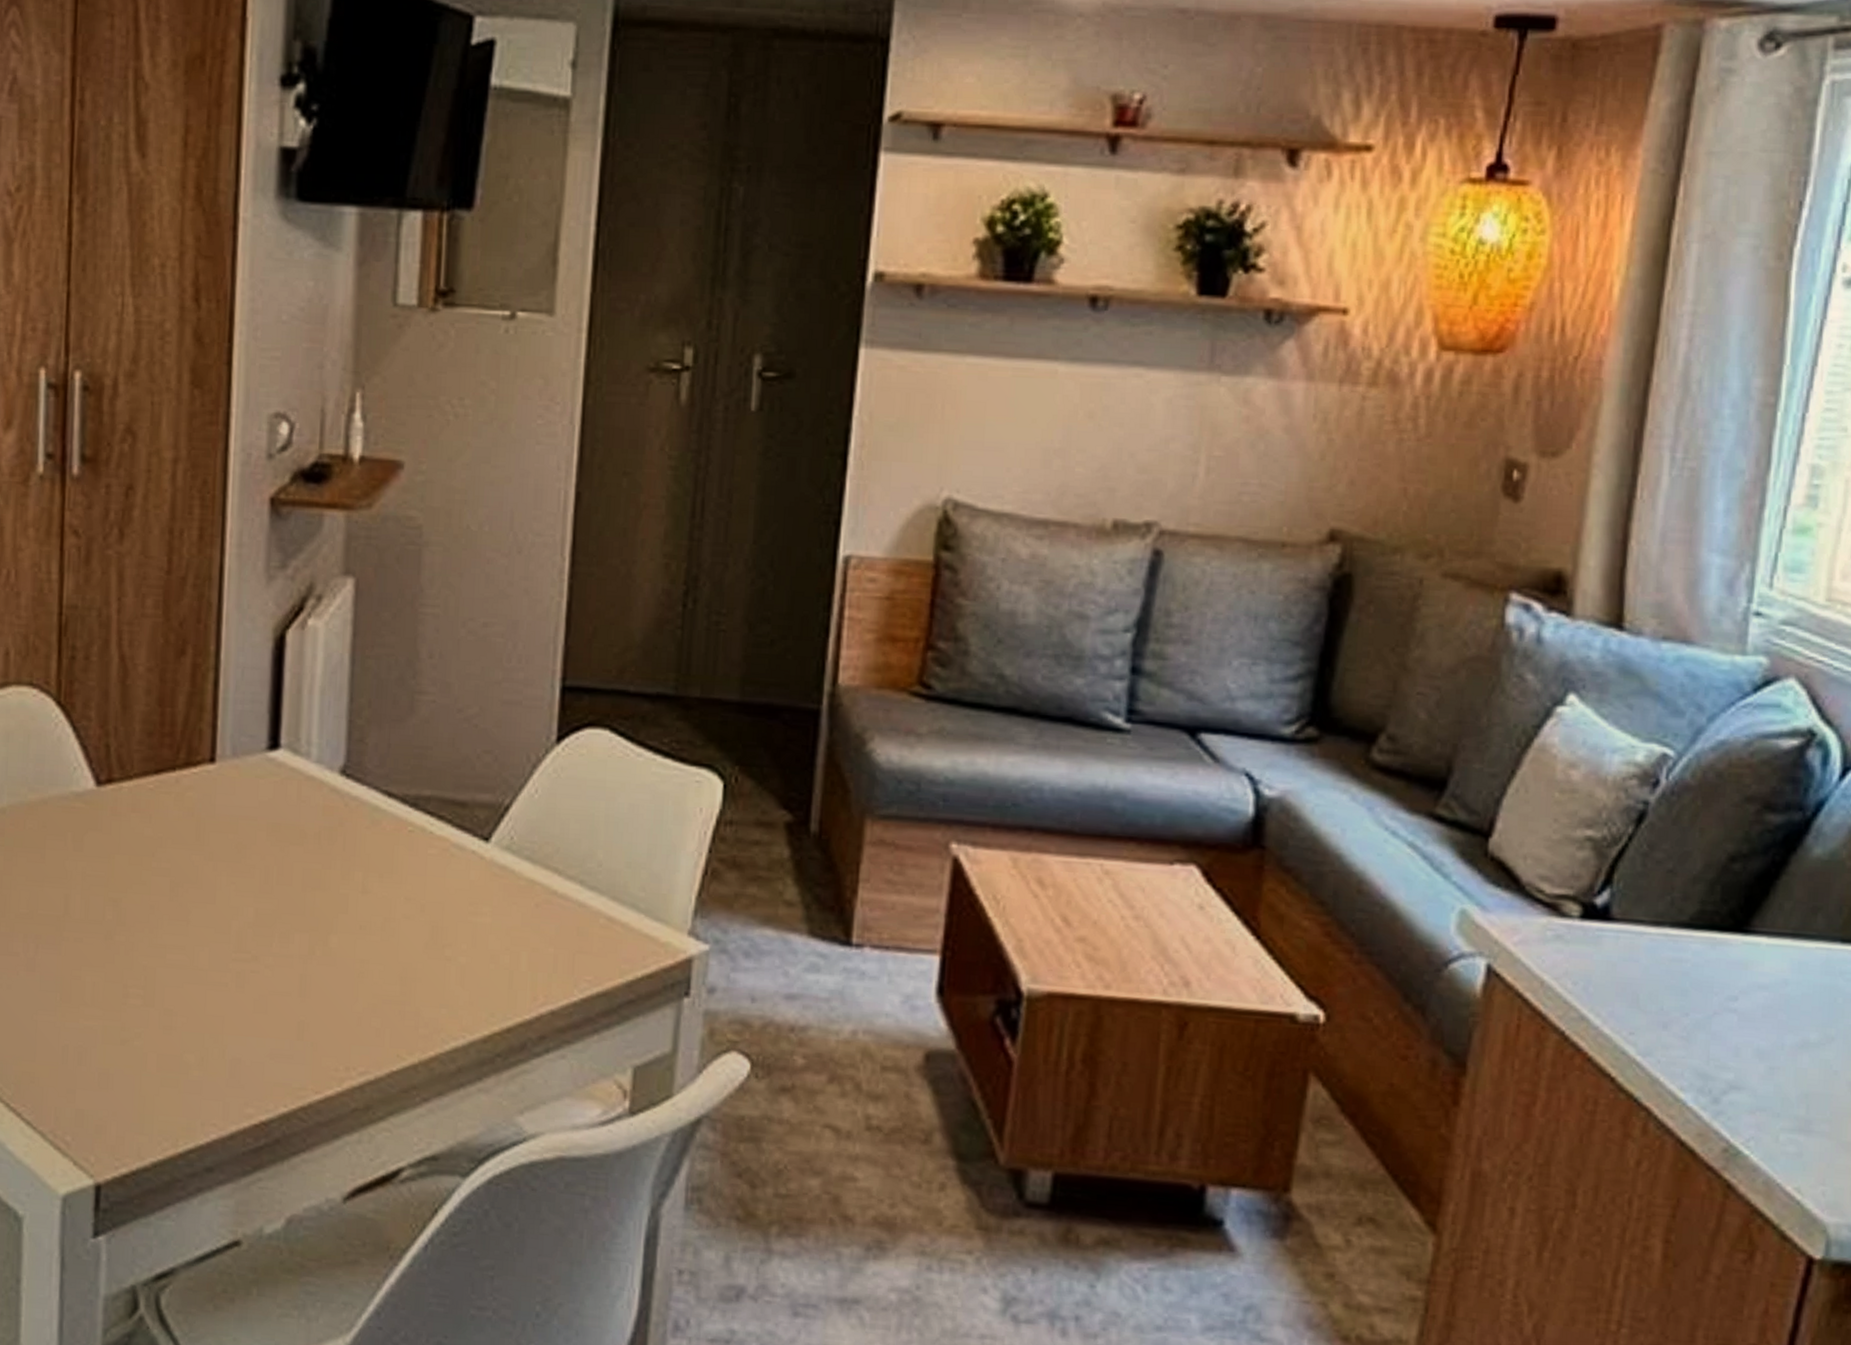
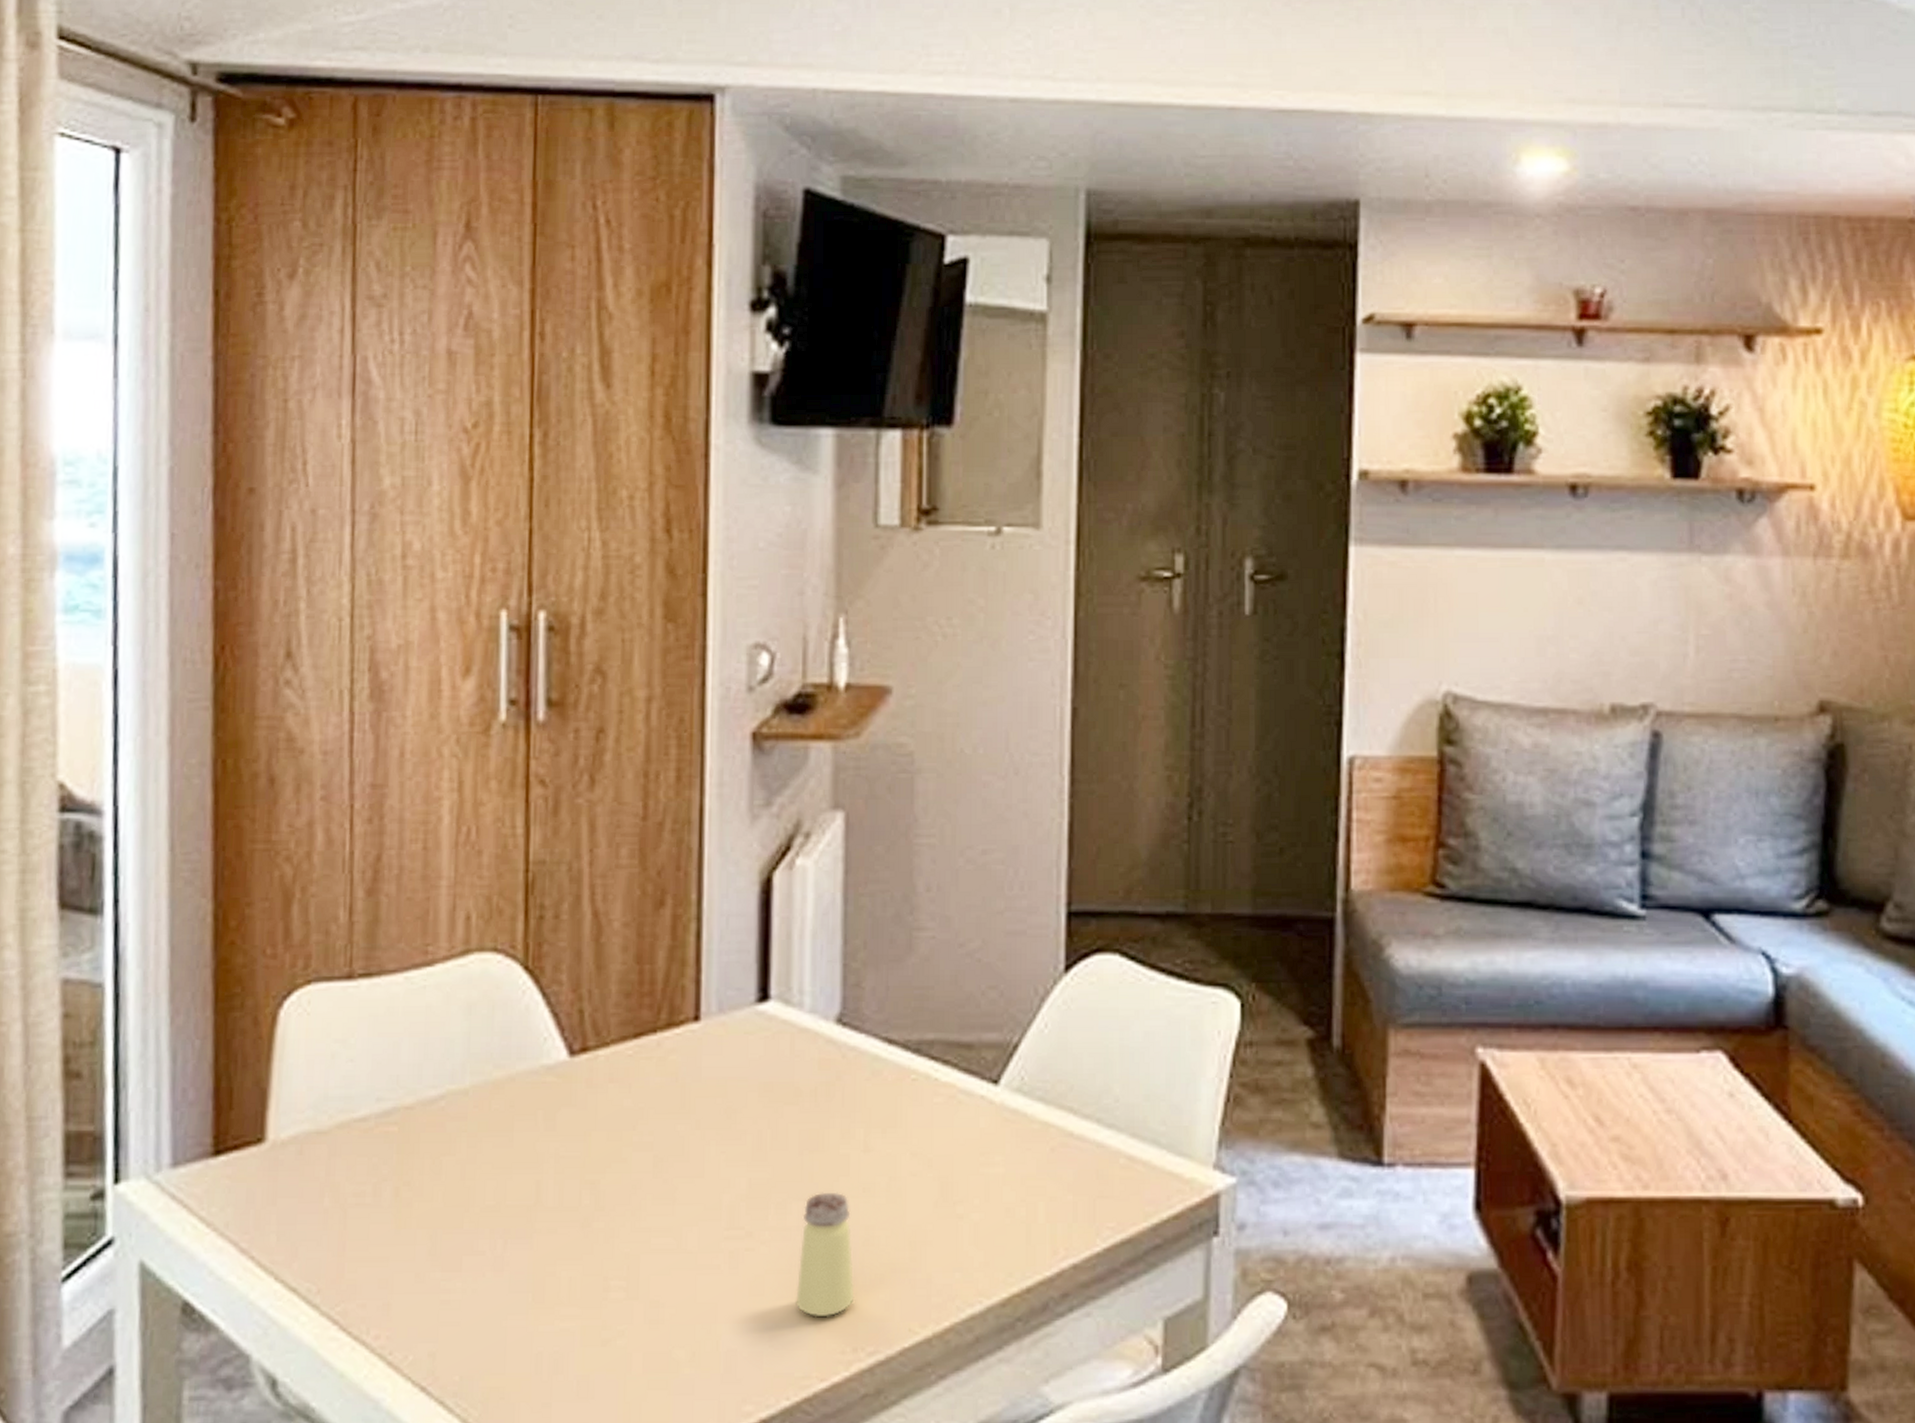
saltshaker: none [295,926,349,1038] -> present [796,1192,855,1318]

